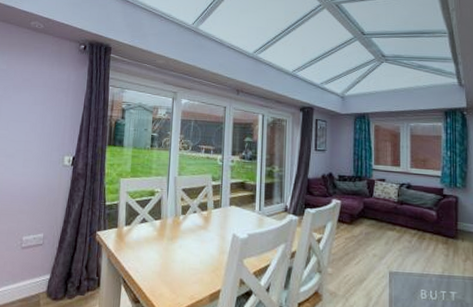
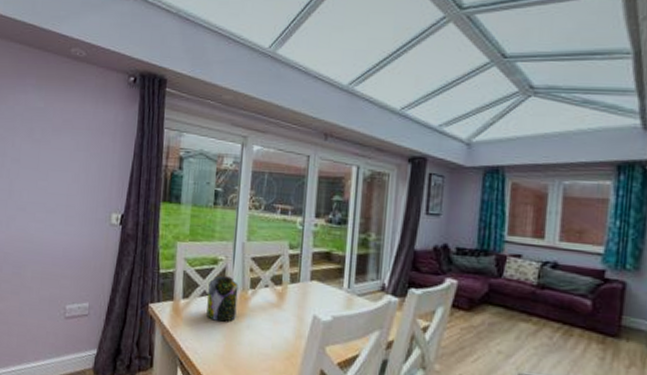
jar: none [146,205,172,244] -> present [206,275,238,322]

